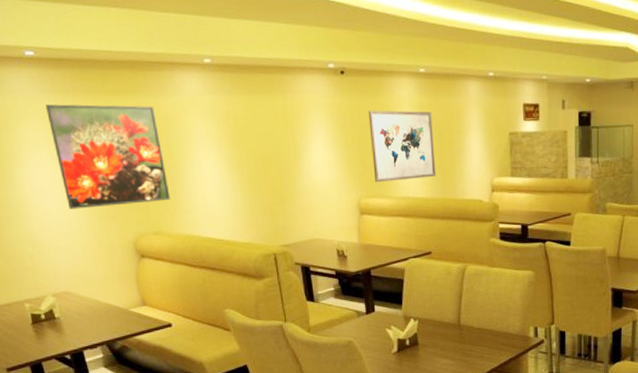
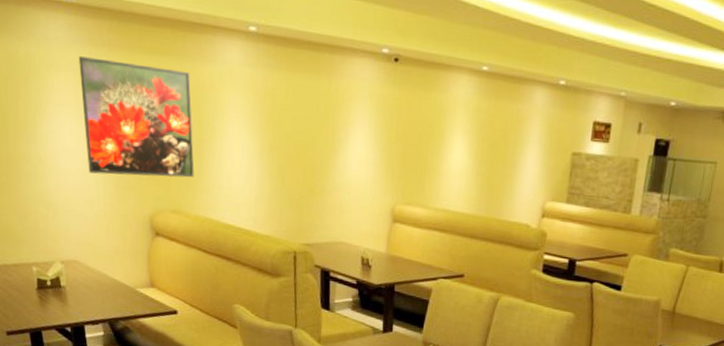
wall art: present [368,110,437,183] -> none [414,106,489,192]

